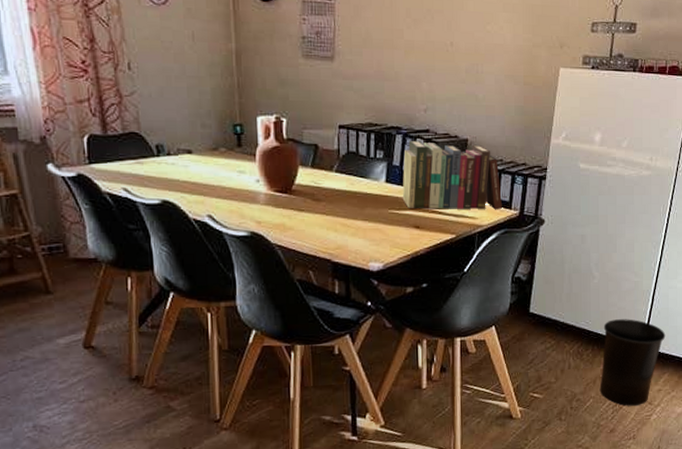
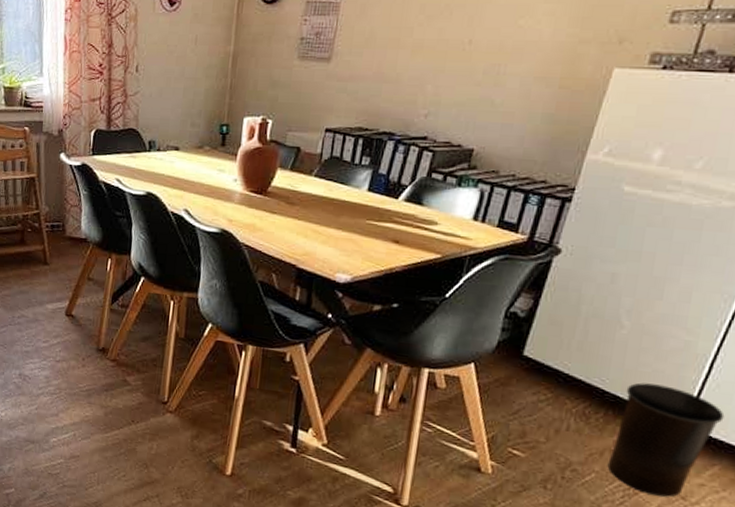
books: present [402,140,502,210] -> none [383,147,509,232]

